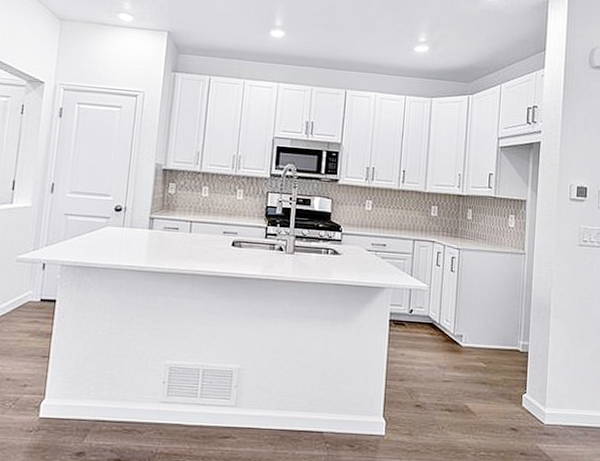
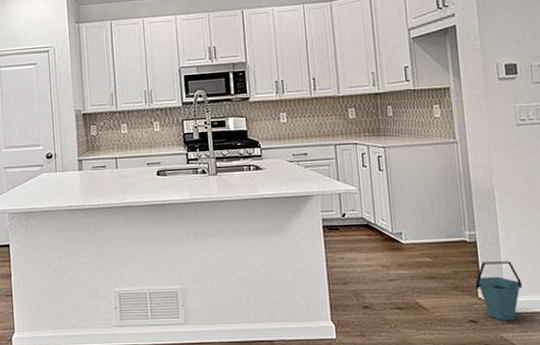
bucket: none [521,372,563,433] -> present [475,261,523,321]

